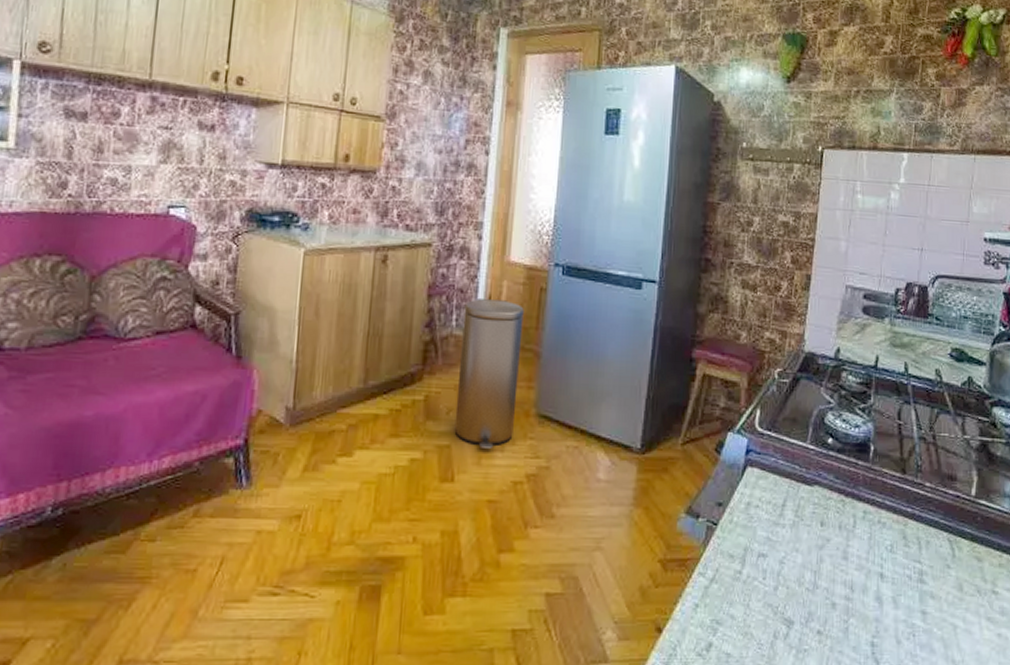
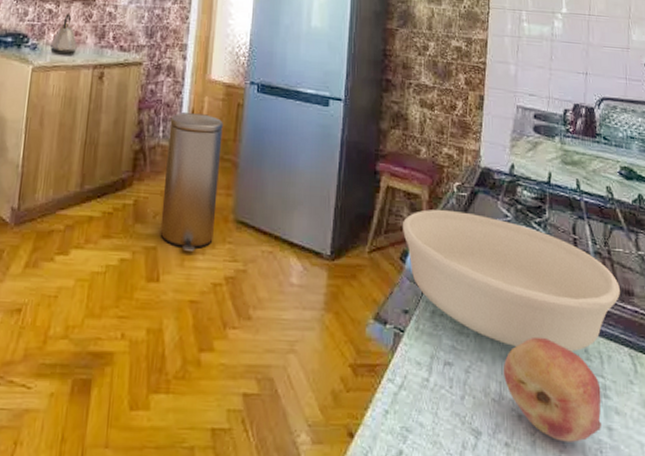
kettle: none [324,187,357,238] -> present [49,13,78,57]
bowl: none [719,397,943,539] -> present [403,209,620,352]
fruit: none [818,525,917,627] -> present [503,336,602,442]

